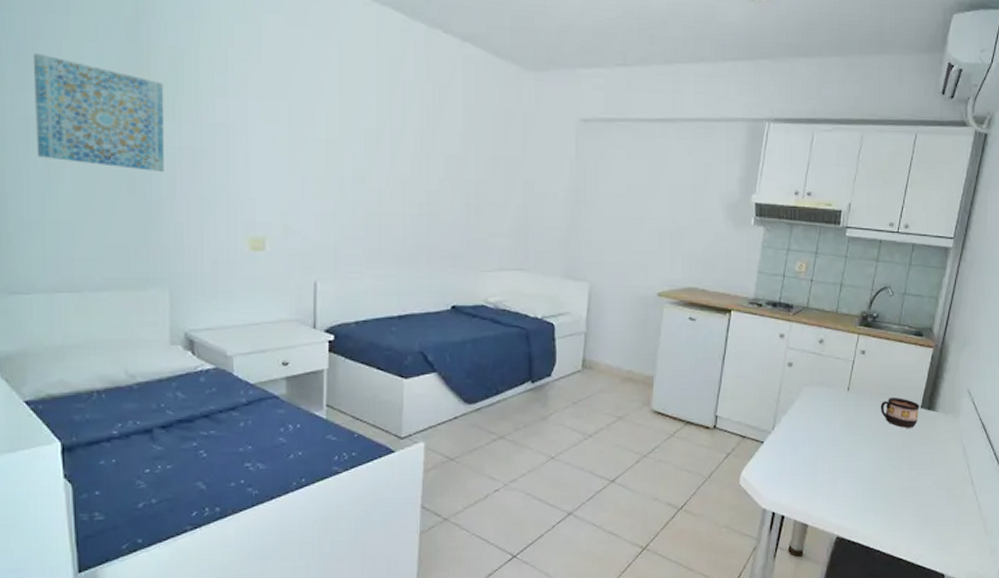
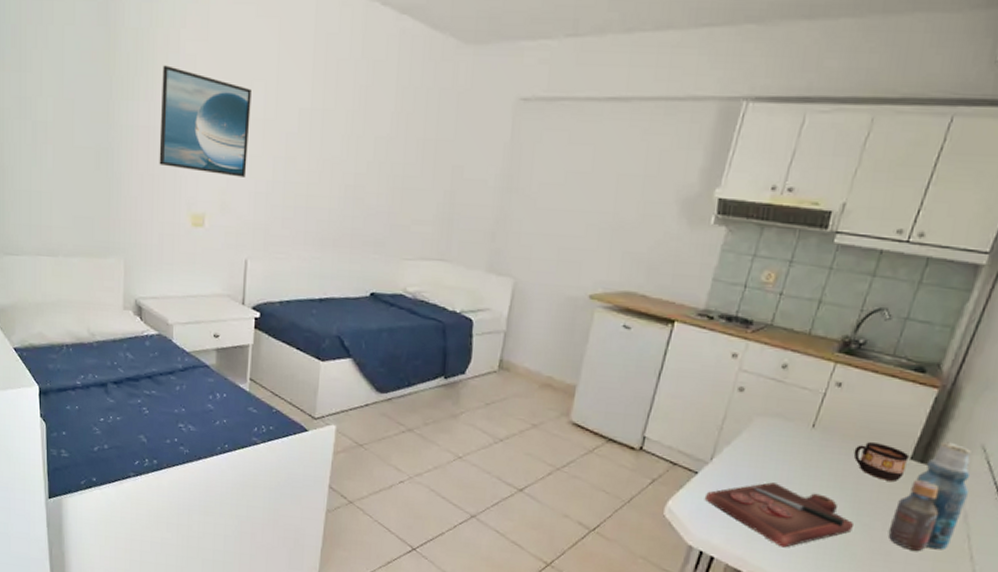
wall art: present [32,53,165,171] -> none [25,38,127,148]
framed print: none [207,85,312,198] -> present [159,65,251,177]
cutting board: none [772,442,887,498] -> present [705,482,853,548]
bottle: none [913,390,964,483] -> present [888,442,971,551]

